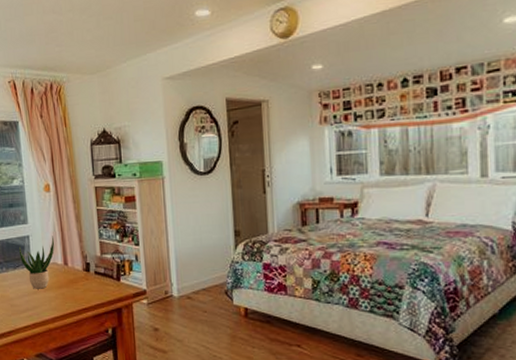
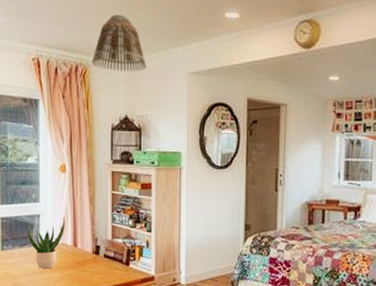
lamp shade: none [65,26,120,85] -> present [91,14,146,71]

